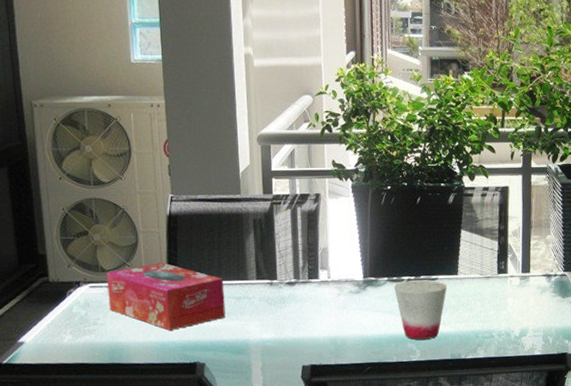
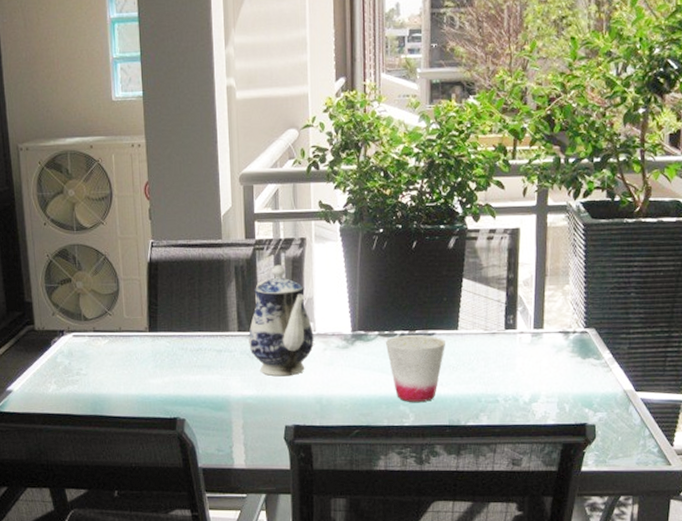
tissue box: present [106,262,226,331] -> none [88,312,206,383]
teapot: none [267,218,329,321] -> present [248,264,314,377]

